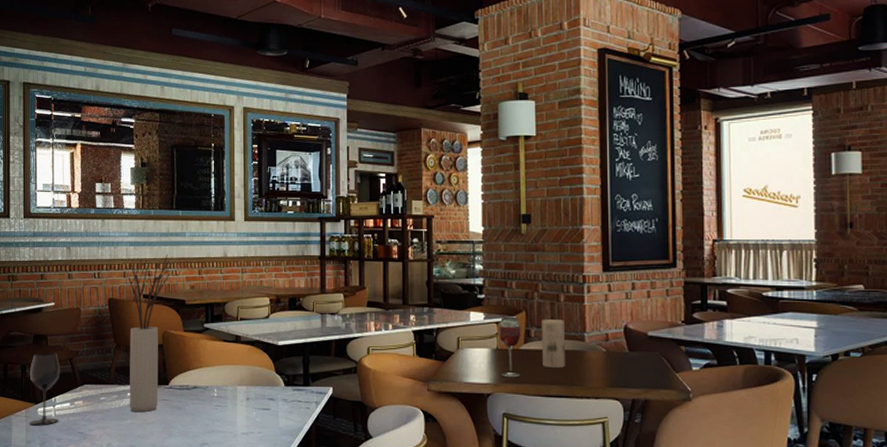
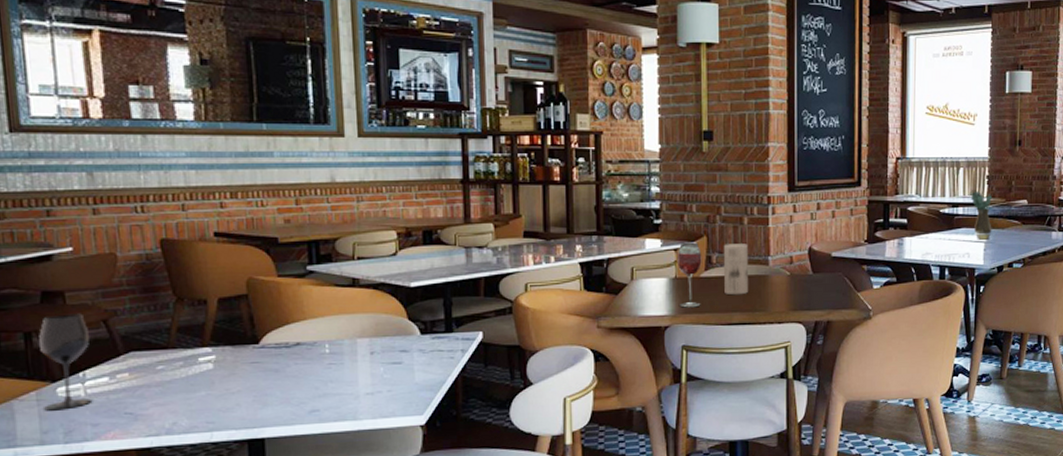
vase: present [128,255,173,413] -> none [189,180,257,381]
vase: none [796,272,823,326] -> present [970,189,992,240]

